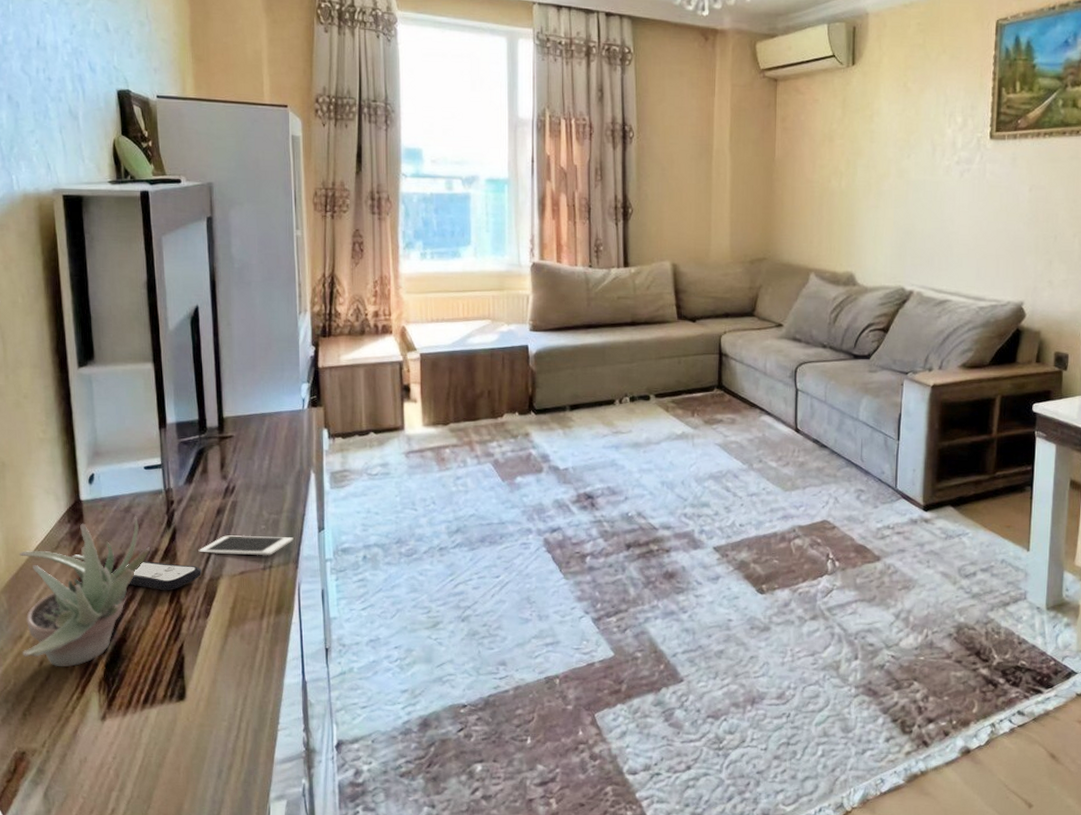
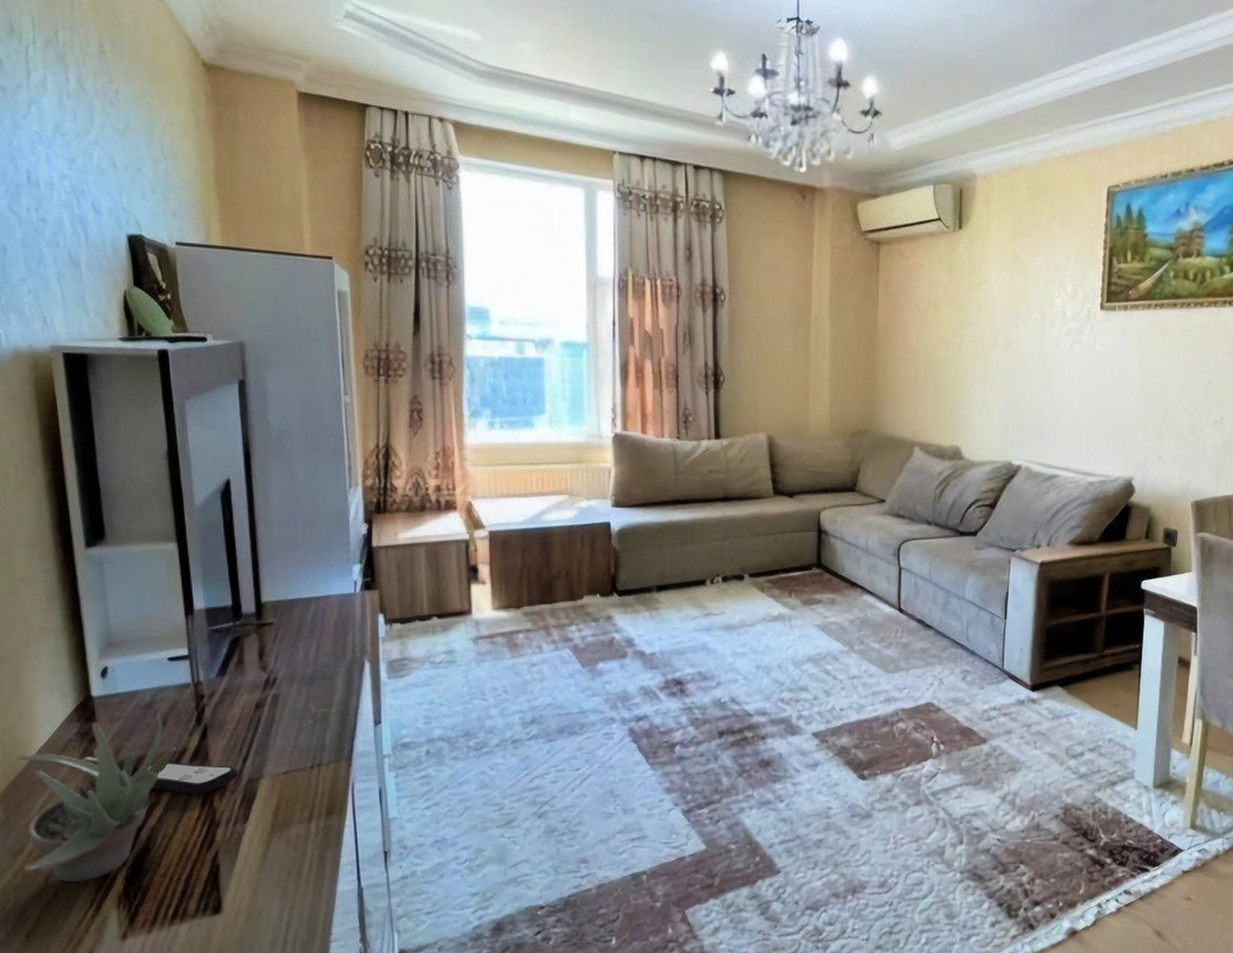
cell phone: present [198,535,294,556] -> none [234,731,346,754]

